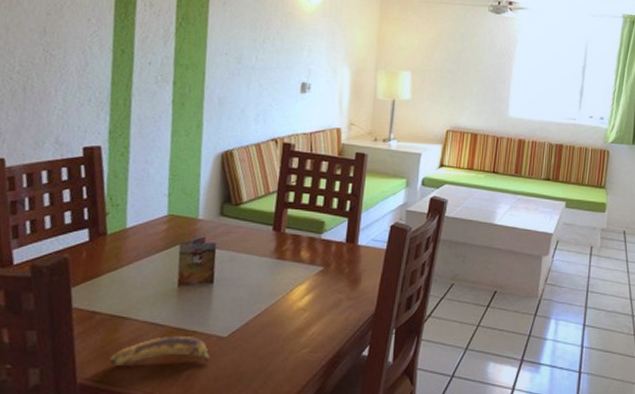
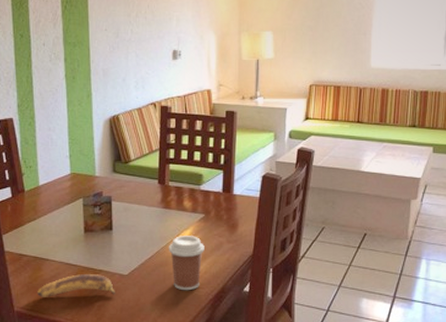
coffee cup: none [278,291,321,356] -> present [168,236,204,291]

